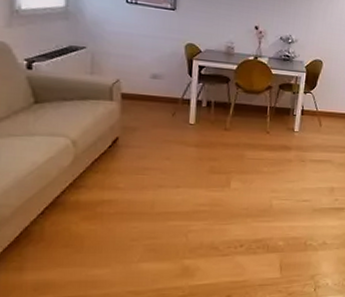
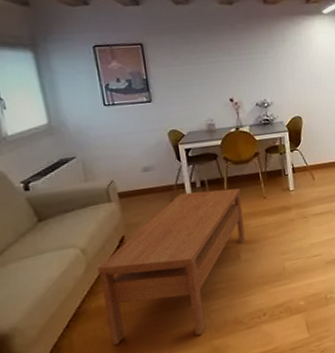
coffee table: none [83,109,245,252] -> present [97,188,246,345]

